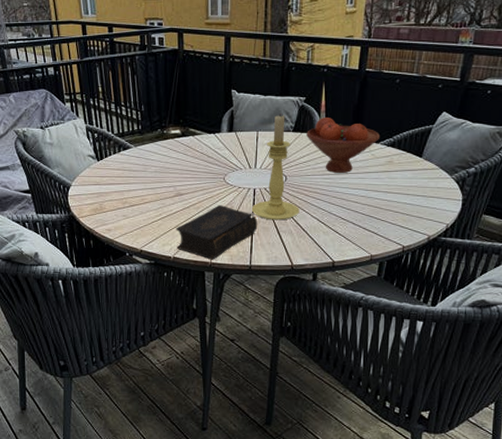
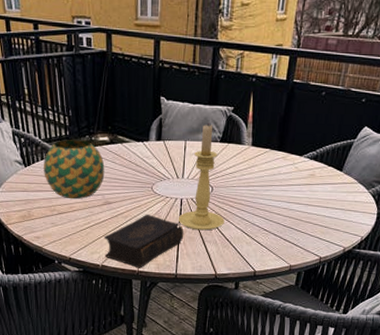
decorative ball: none [116,133,177,192] -> present [44,139,105,200]
fruit bowl: present [306,118,380,173] -> none [233,129,304,185]

